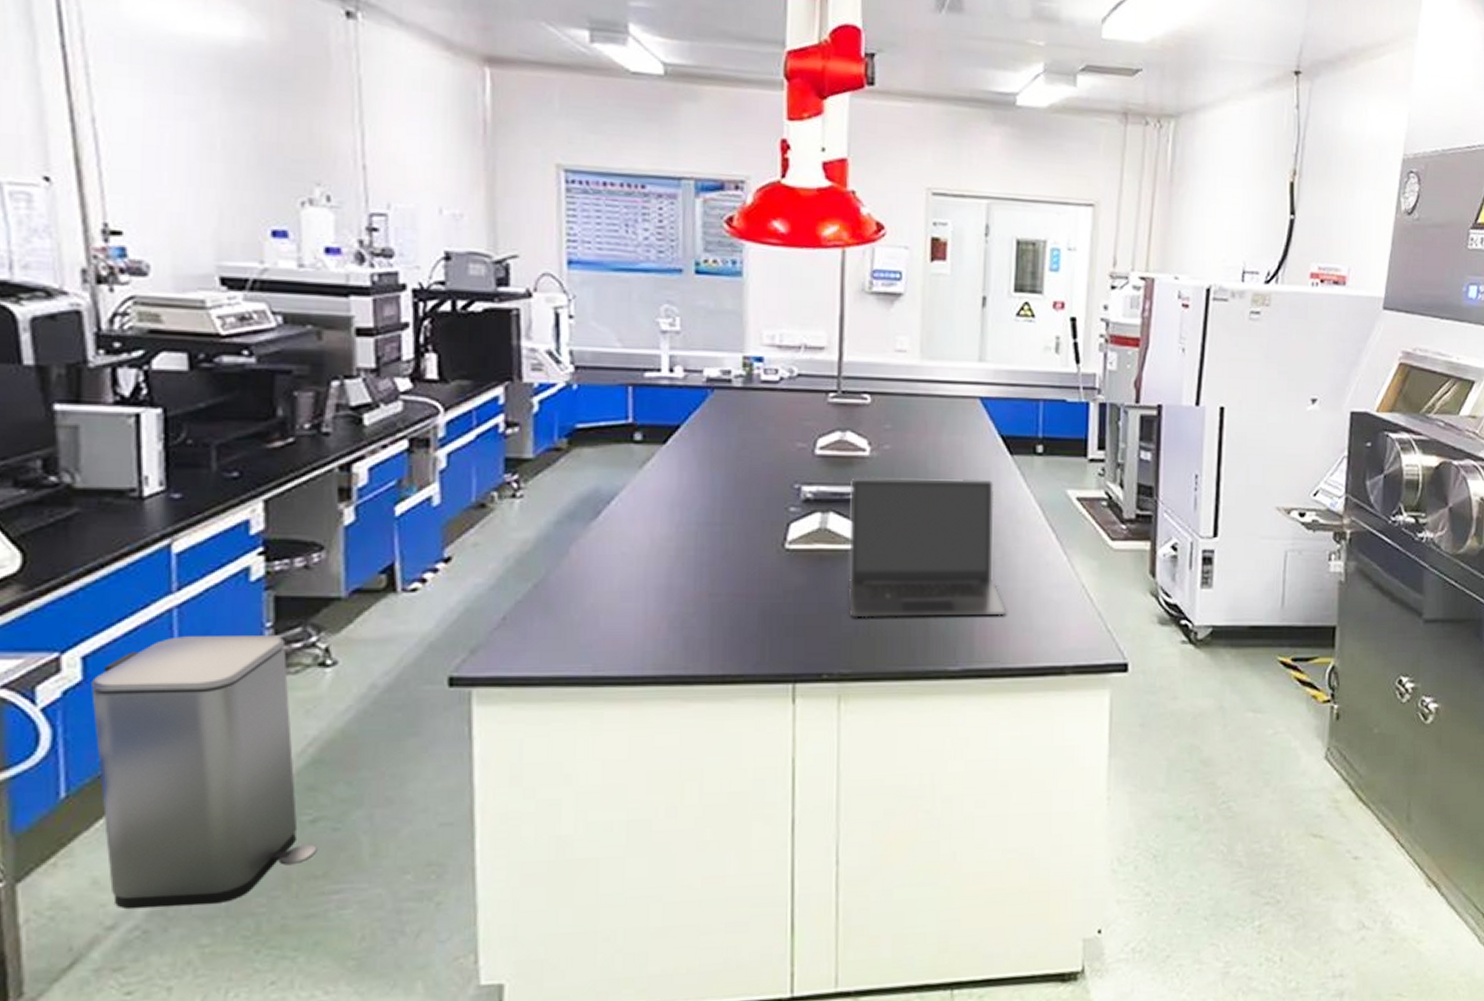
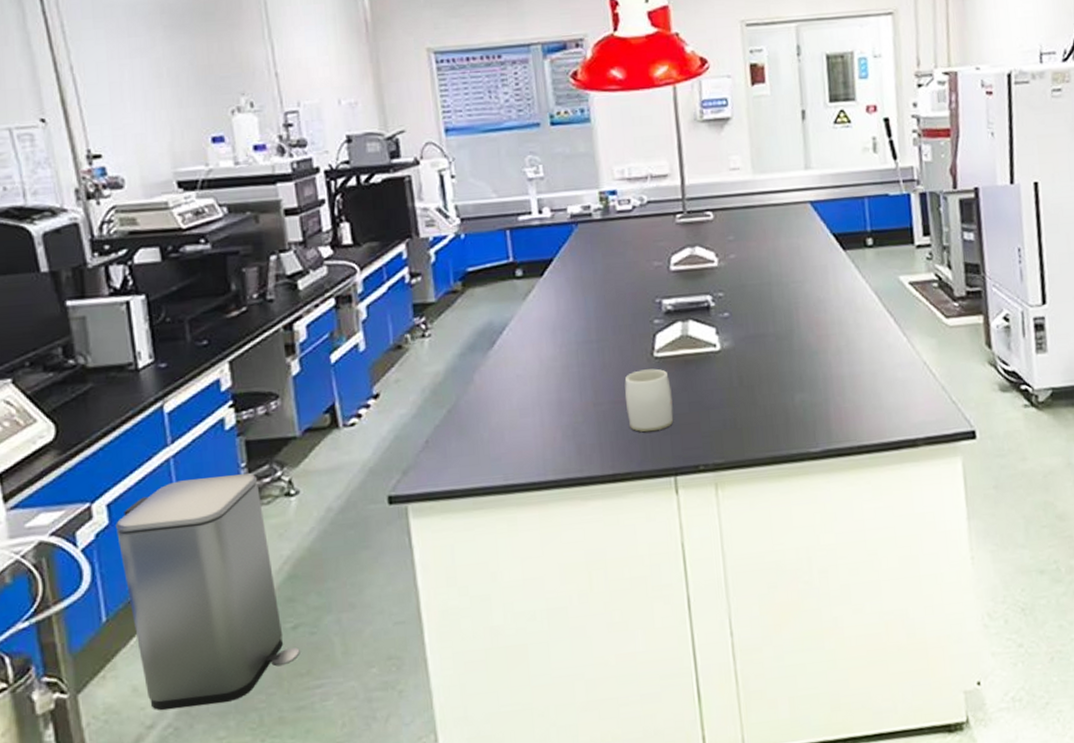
mug: none [746,561,801,632] -> present [624,368,674,433]
laptop: present [848,478,1006,618] -> none [704,275,856,413]

